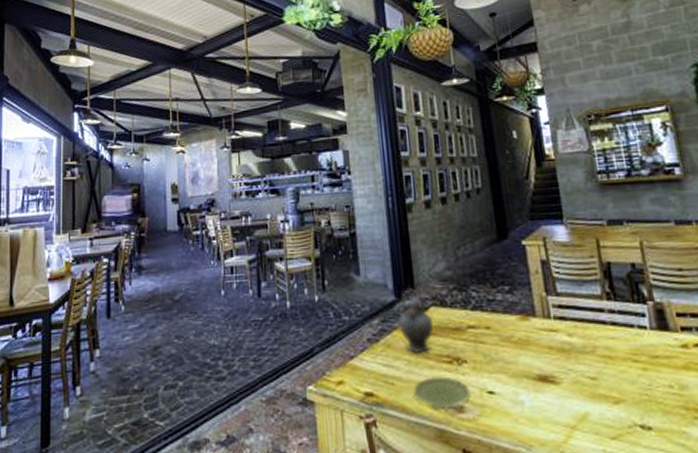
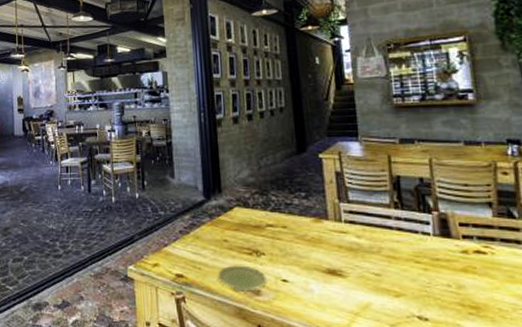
teapot: present [392,289,434,354] -> none [201,191,237,245]

